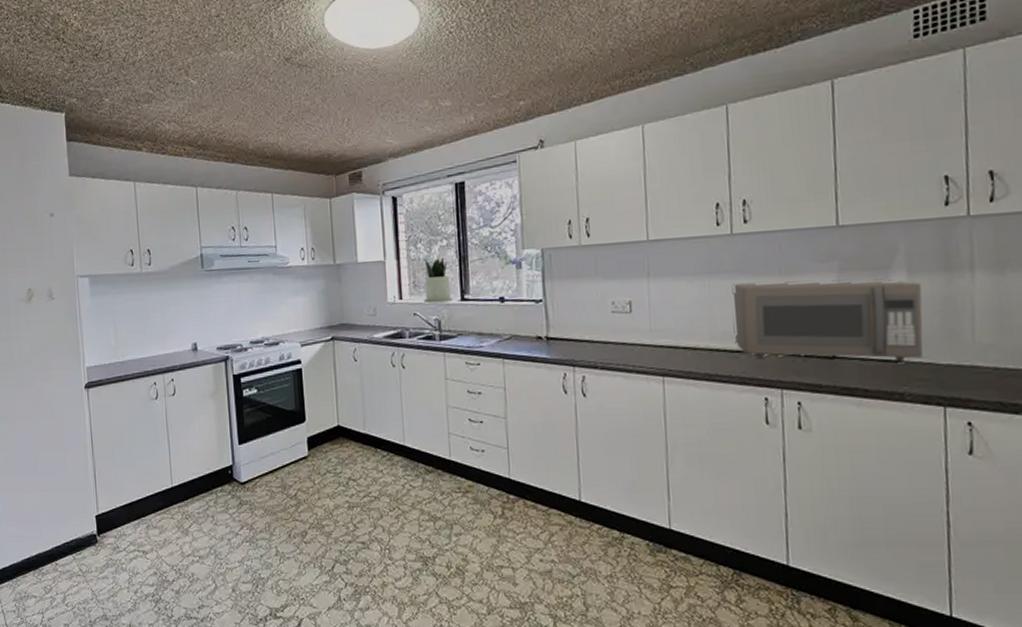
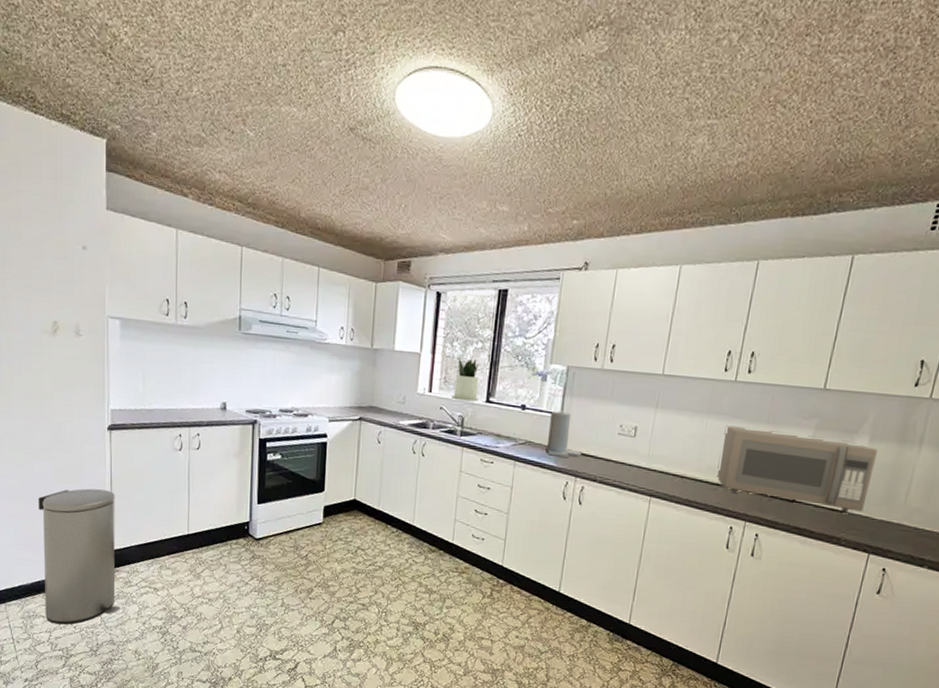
pedal bin: none [23,451,111,604] -> present [38,488,120,625]
paper towel: none [533,297,575,348] -> present [544,410,582,459]

